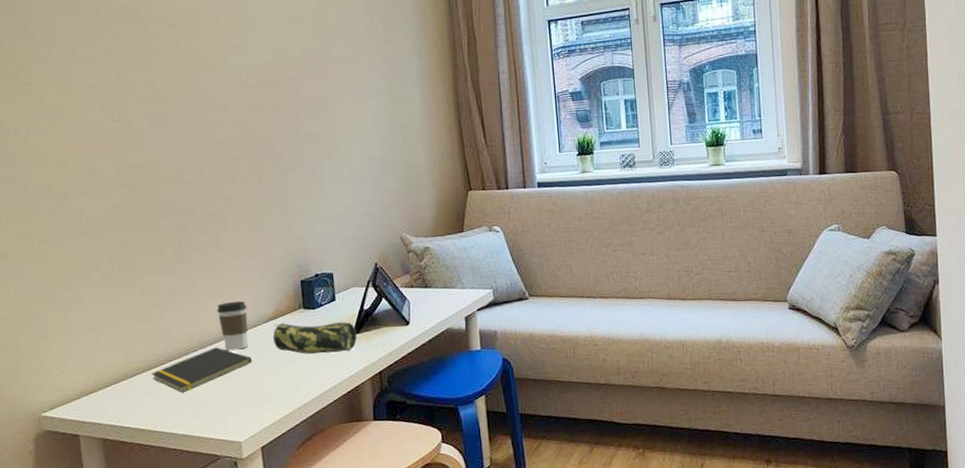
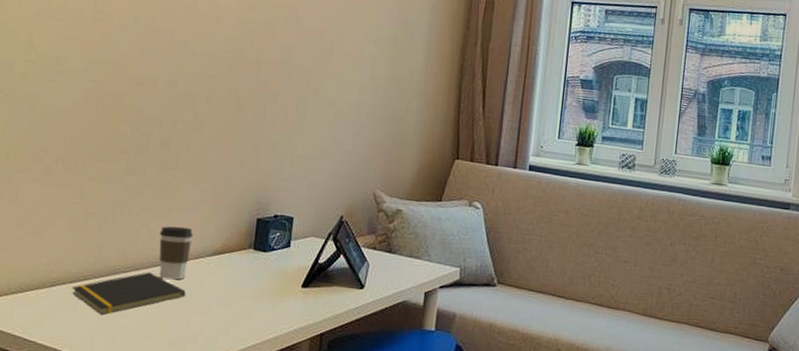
pencil case: present [272,321,357,355] -> none [213,259,306,305]

